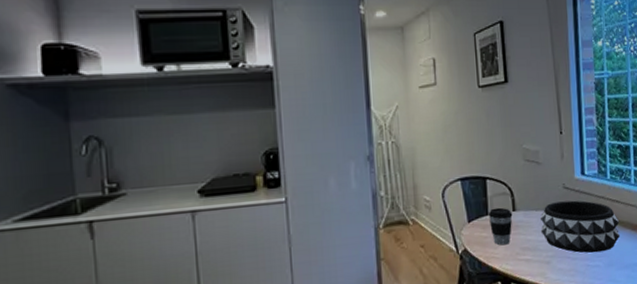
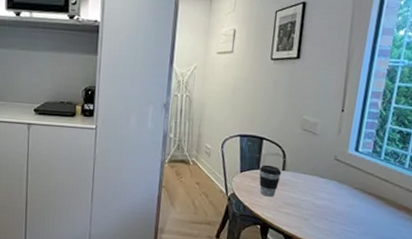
decorative bowl: present [540,200,621,254] -> none [304,170,385,222]

